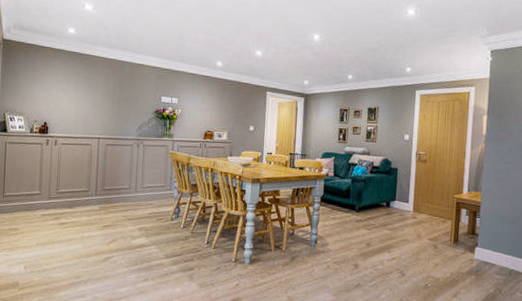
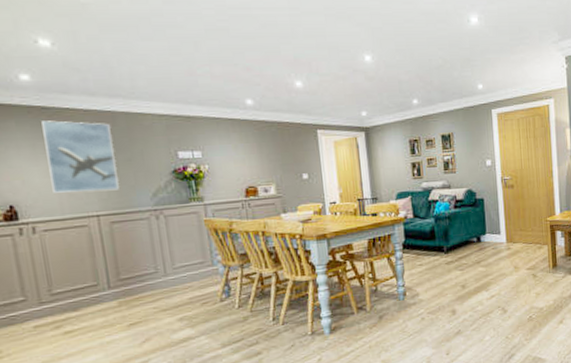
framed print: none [73,63,119,121] -> present [41,120,119,193]

